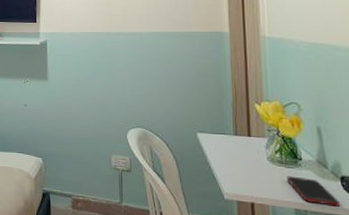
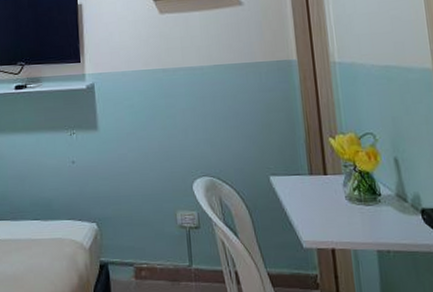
cell phone: present [286,176,341,207] -> none [366,214,423,243]

